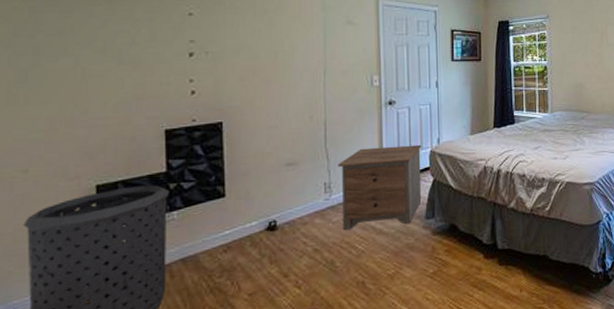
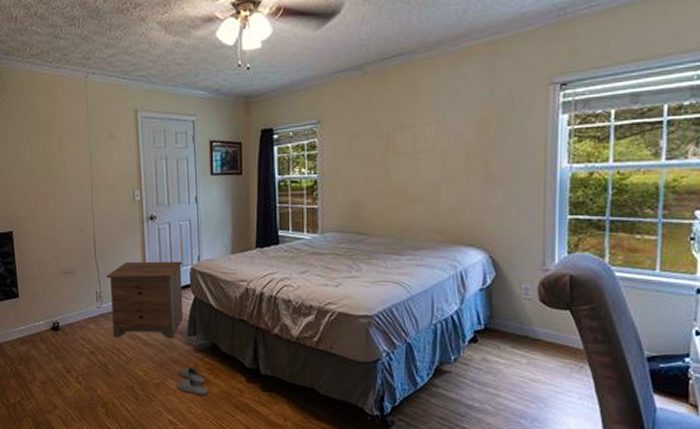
slippers: none [412,251,447,280] -> present [176,367,209,396]

